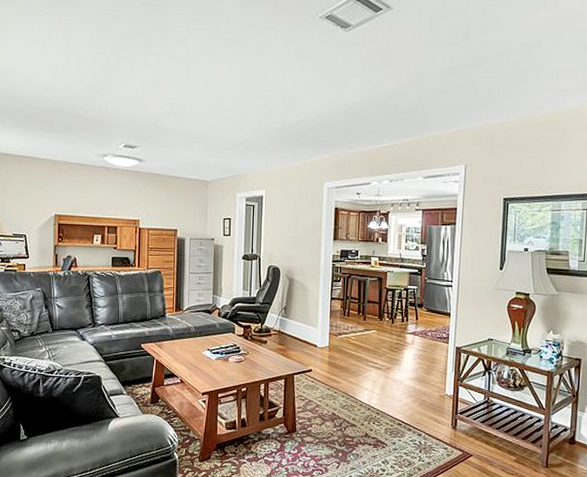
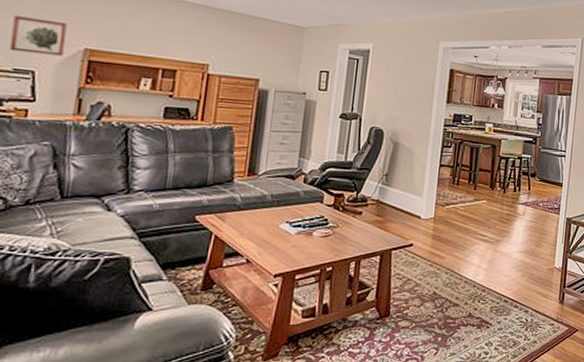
wall art: none [9,193,42,222] -> present [9,16,67,56]

